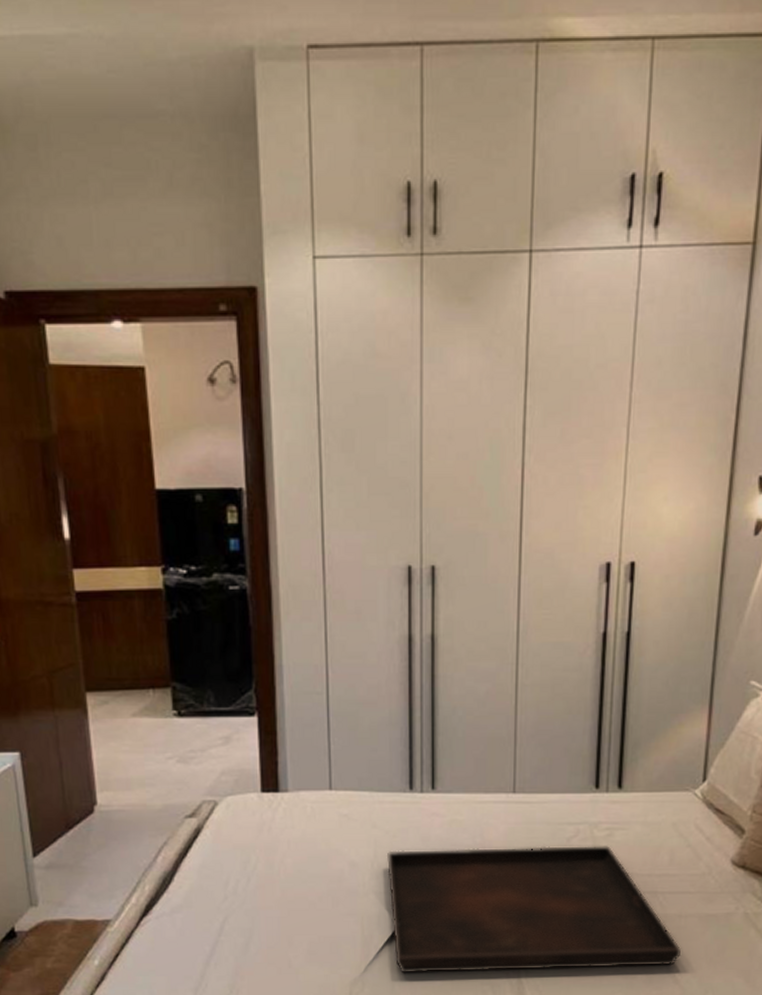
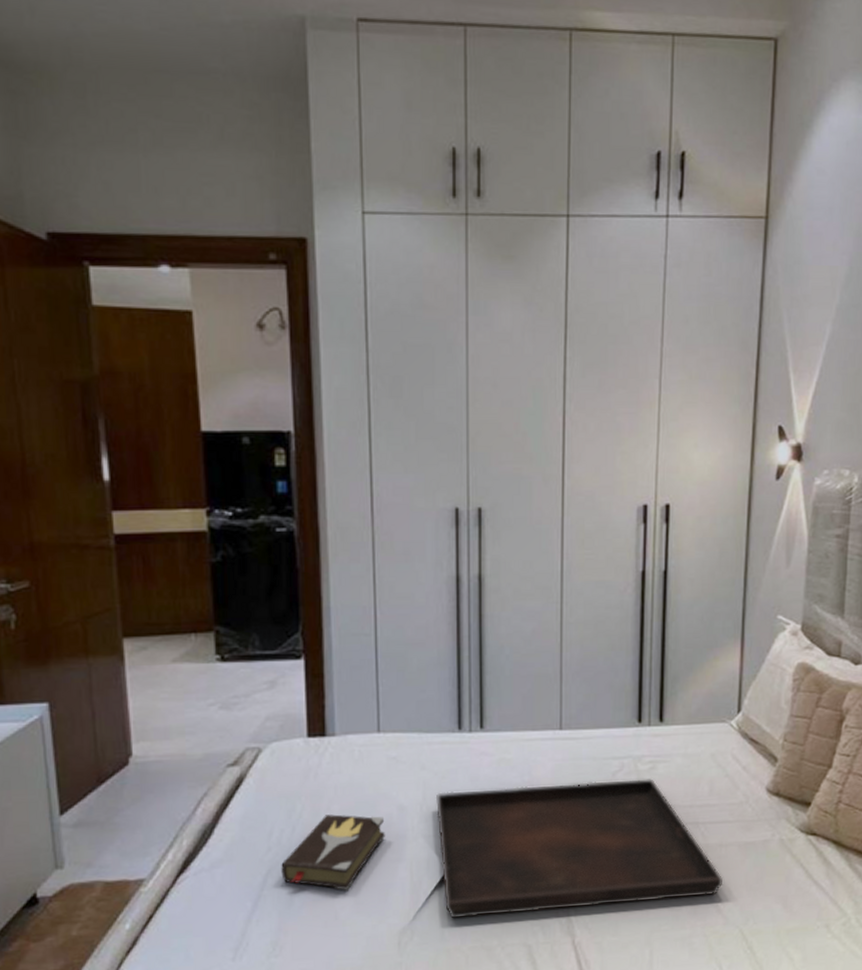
hardback book: none [237,867,337,940] -> present [281,814,385,890]

